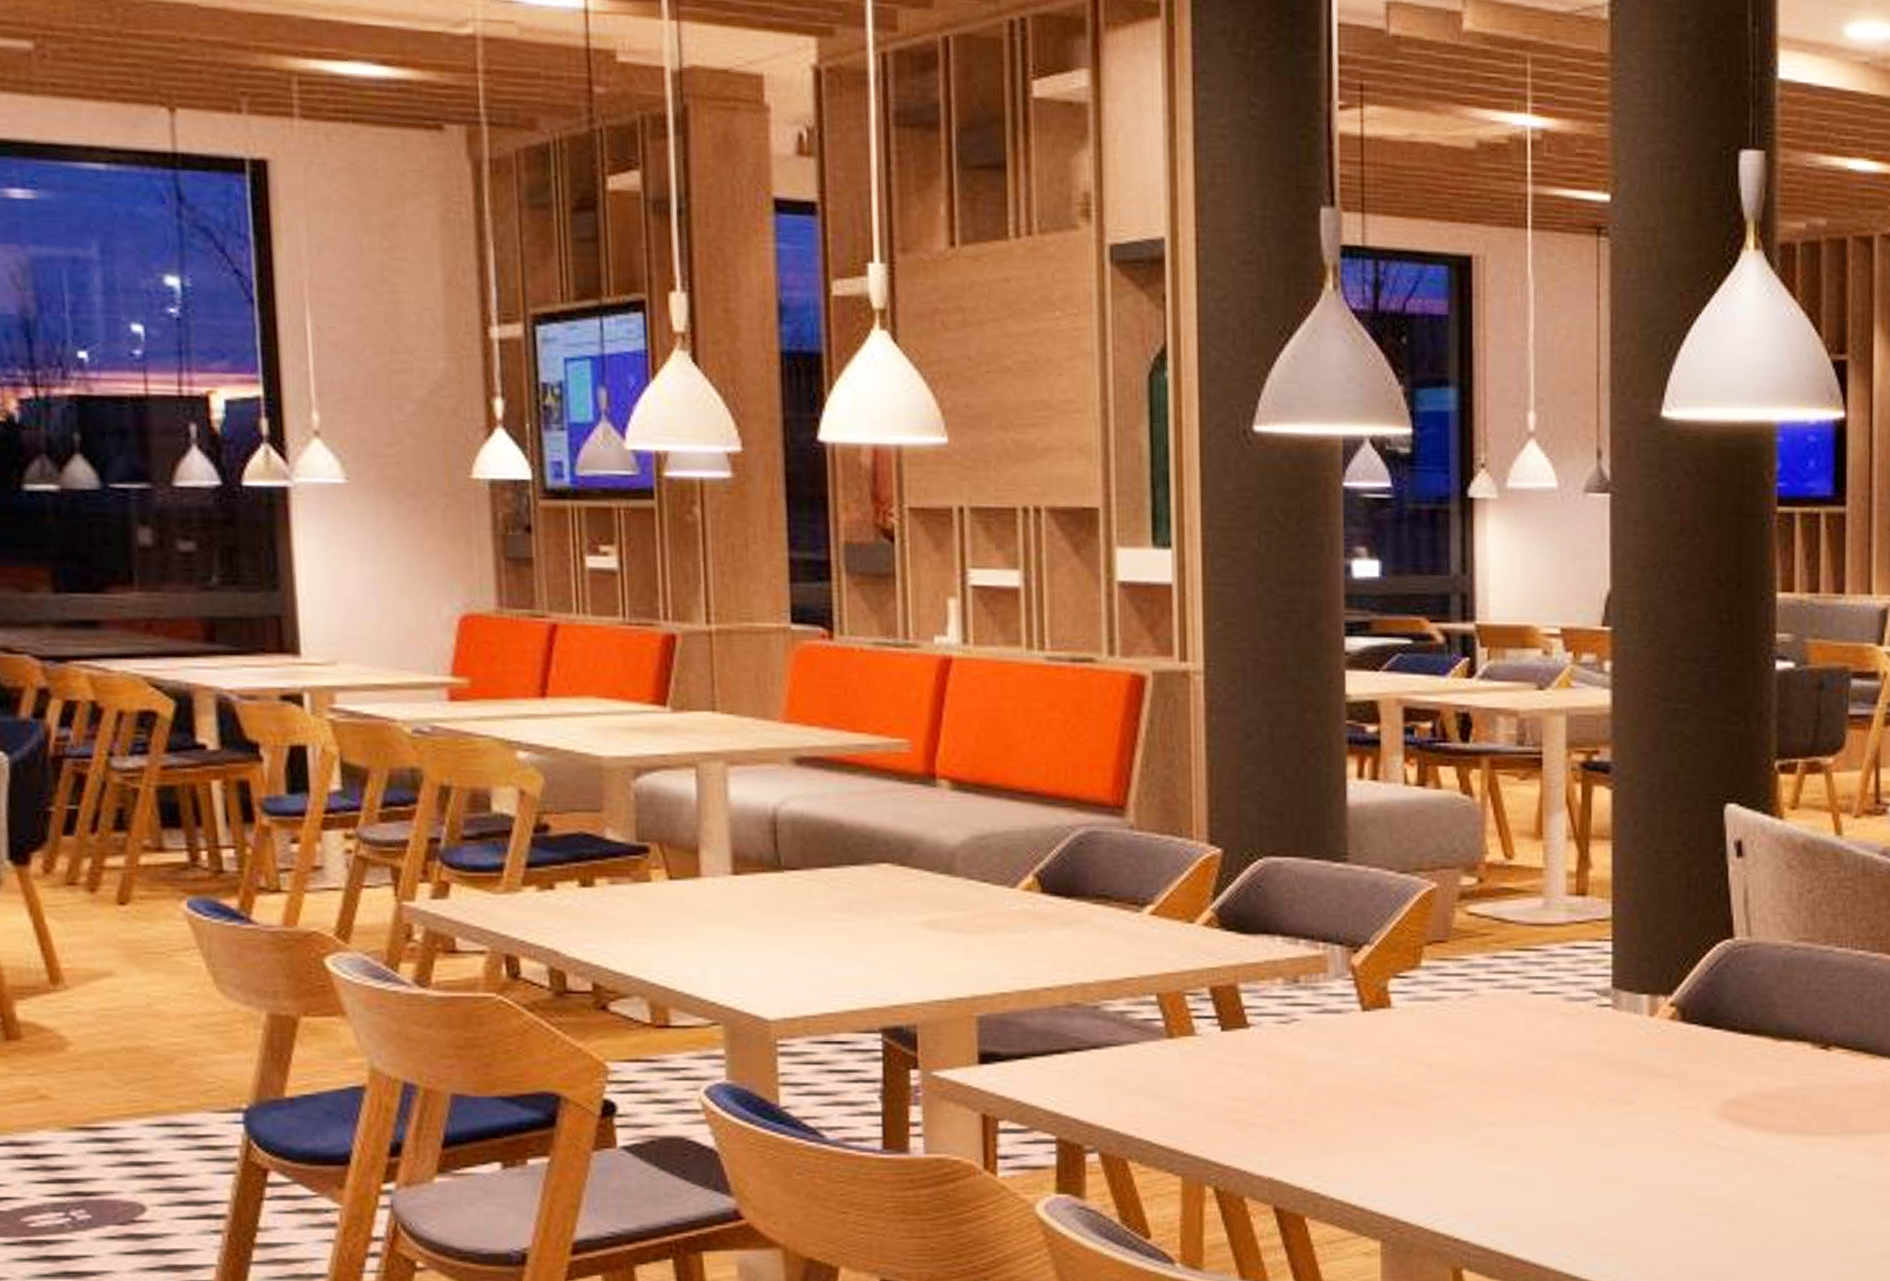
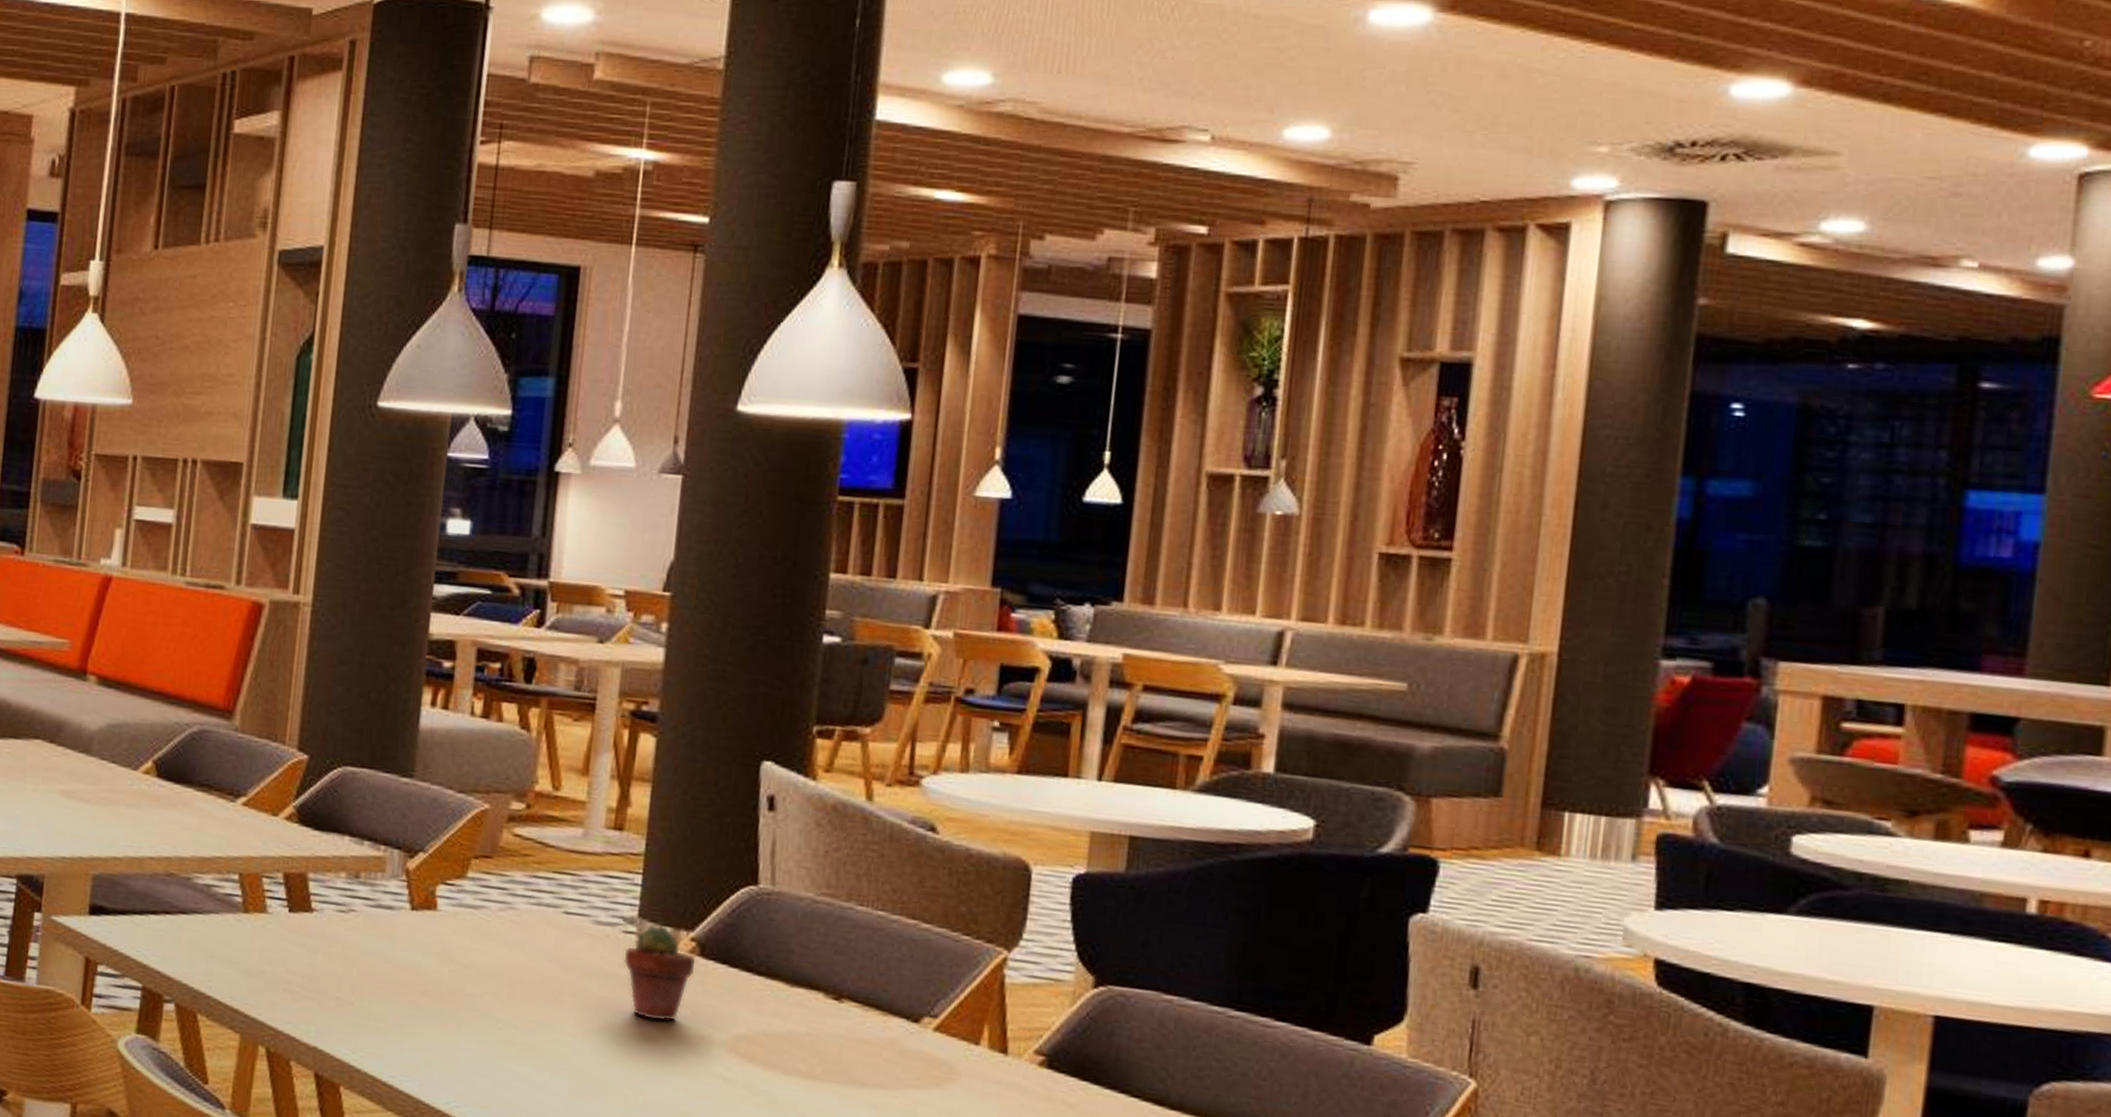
potted succulent: none [1600,993,1679,1096] -> present [623,925,697,1021]

